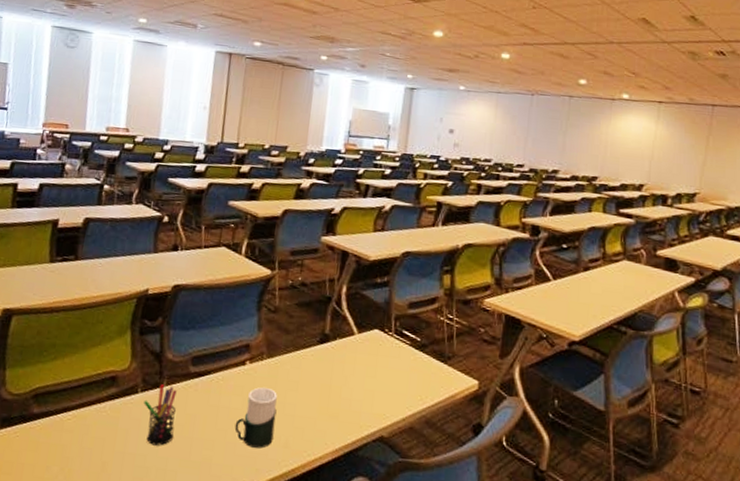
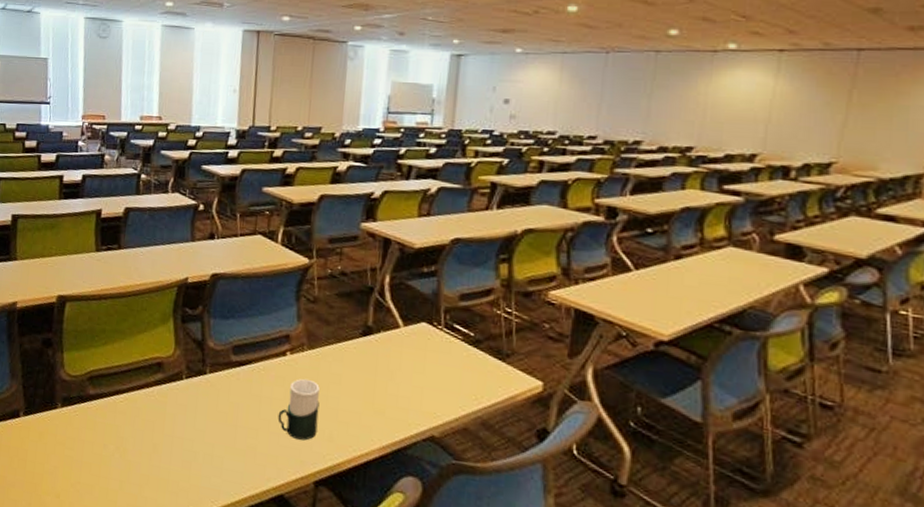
pen holder: present [143,384,177,446] -> none [189,372,220,432]

